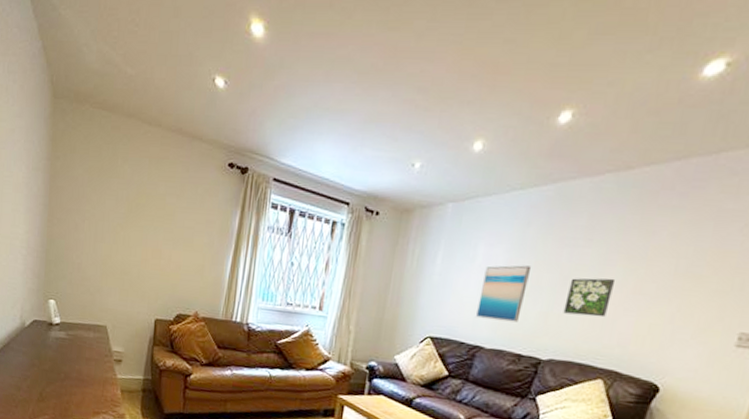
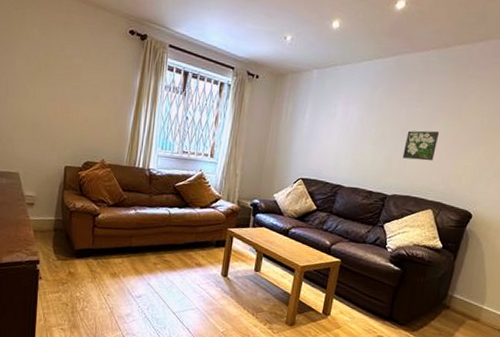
wall art: present [475,265,532,323] -> none [336,120,379,166]

